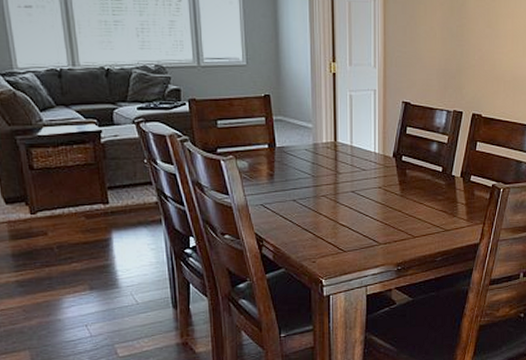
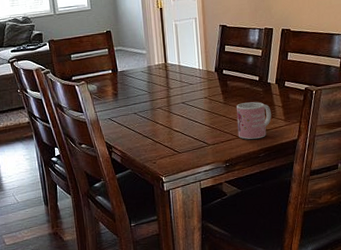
mug: none [413,197,453,240] -> present [236,101,272,140]

